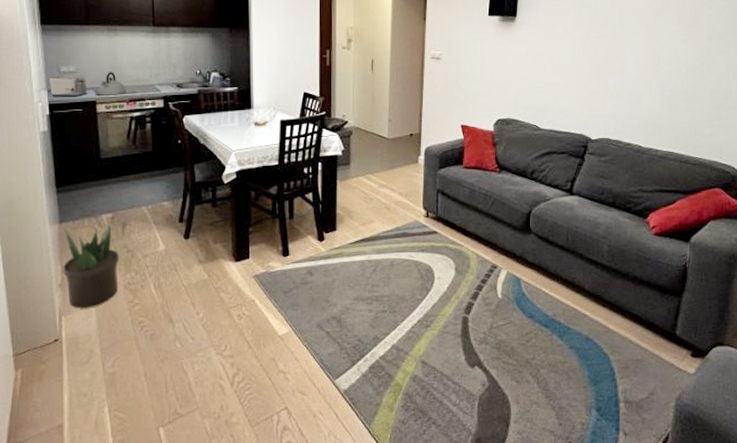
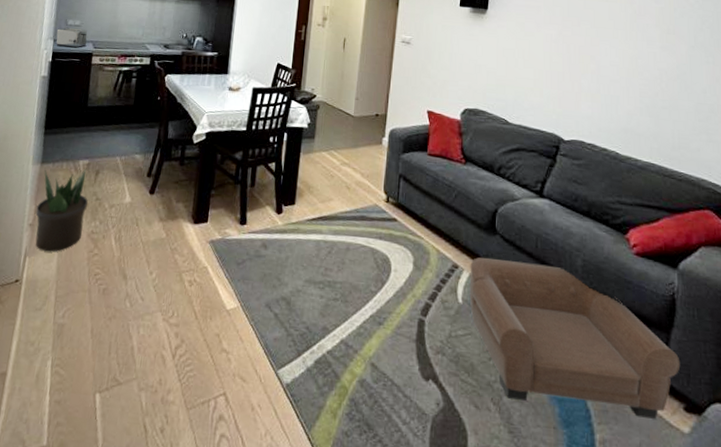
kettle: present [98,72,126,96] -> none [95,28,120,50]
dog bed: none [508,254,690,371] -> present [469,257,681,419]

